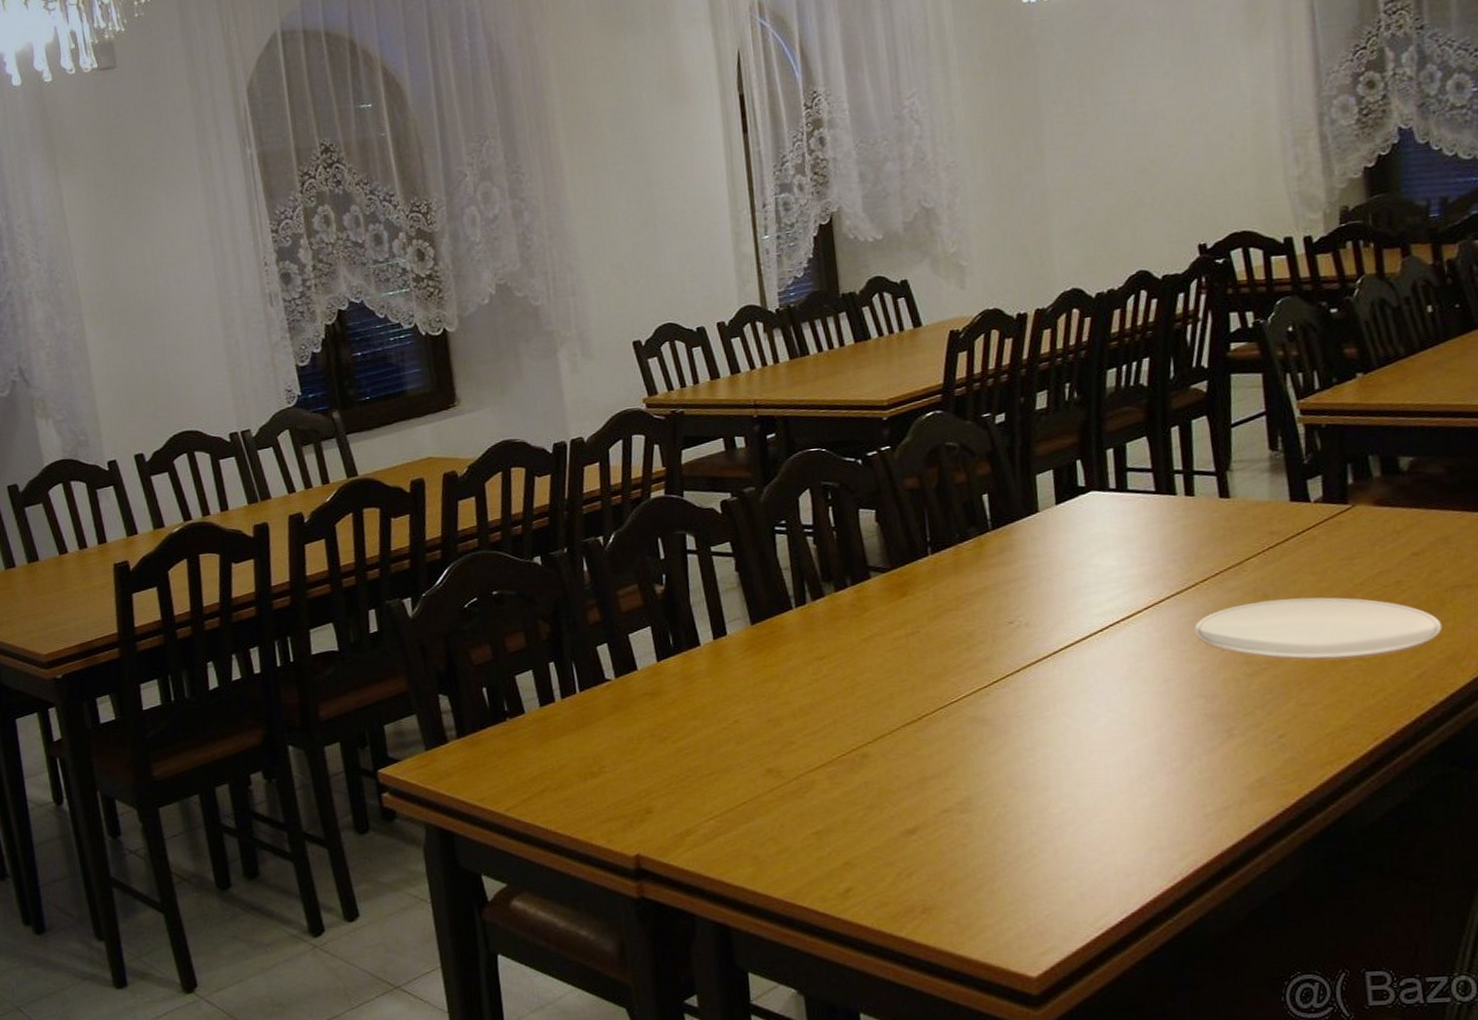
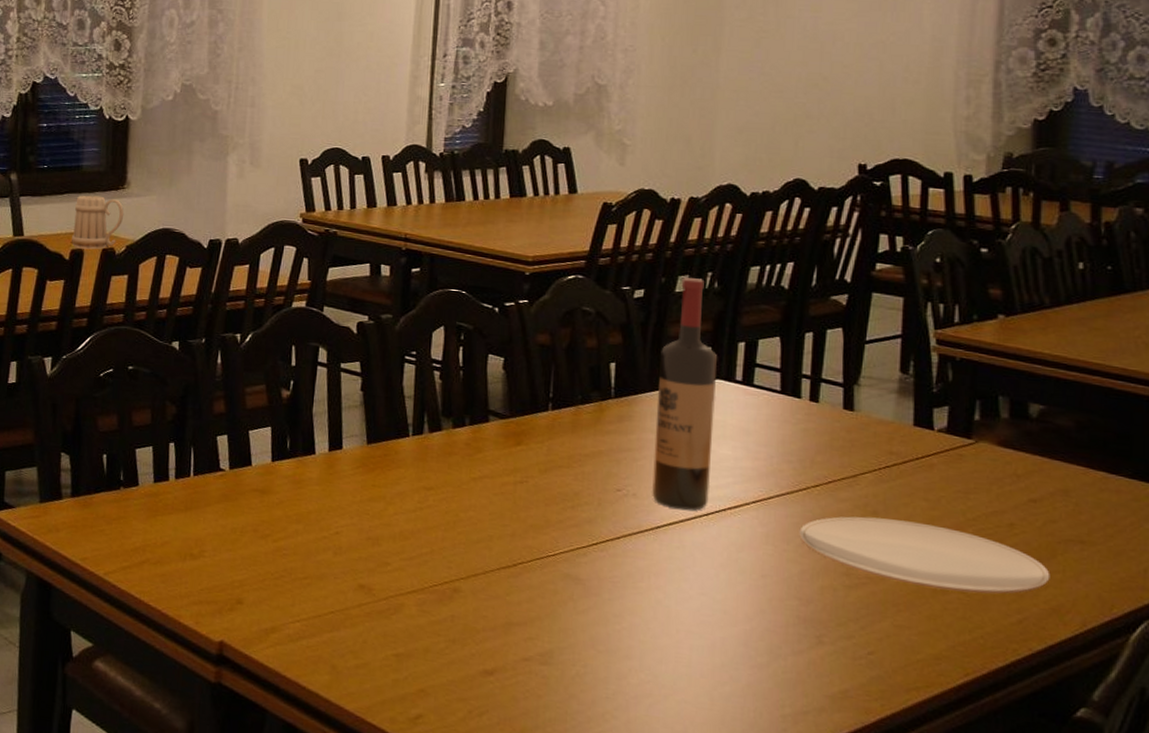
beer mug: none [406,418,460,479] -> present [72,195,124,250]
wine bottle: none [1031,391,1101,630] -> present [652,277,717,510]

